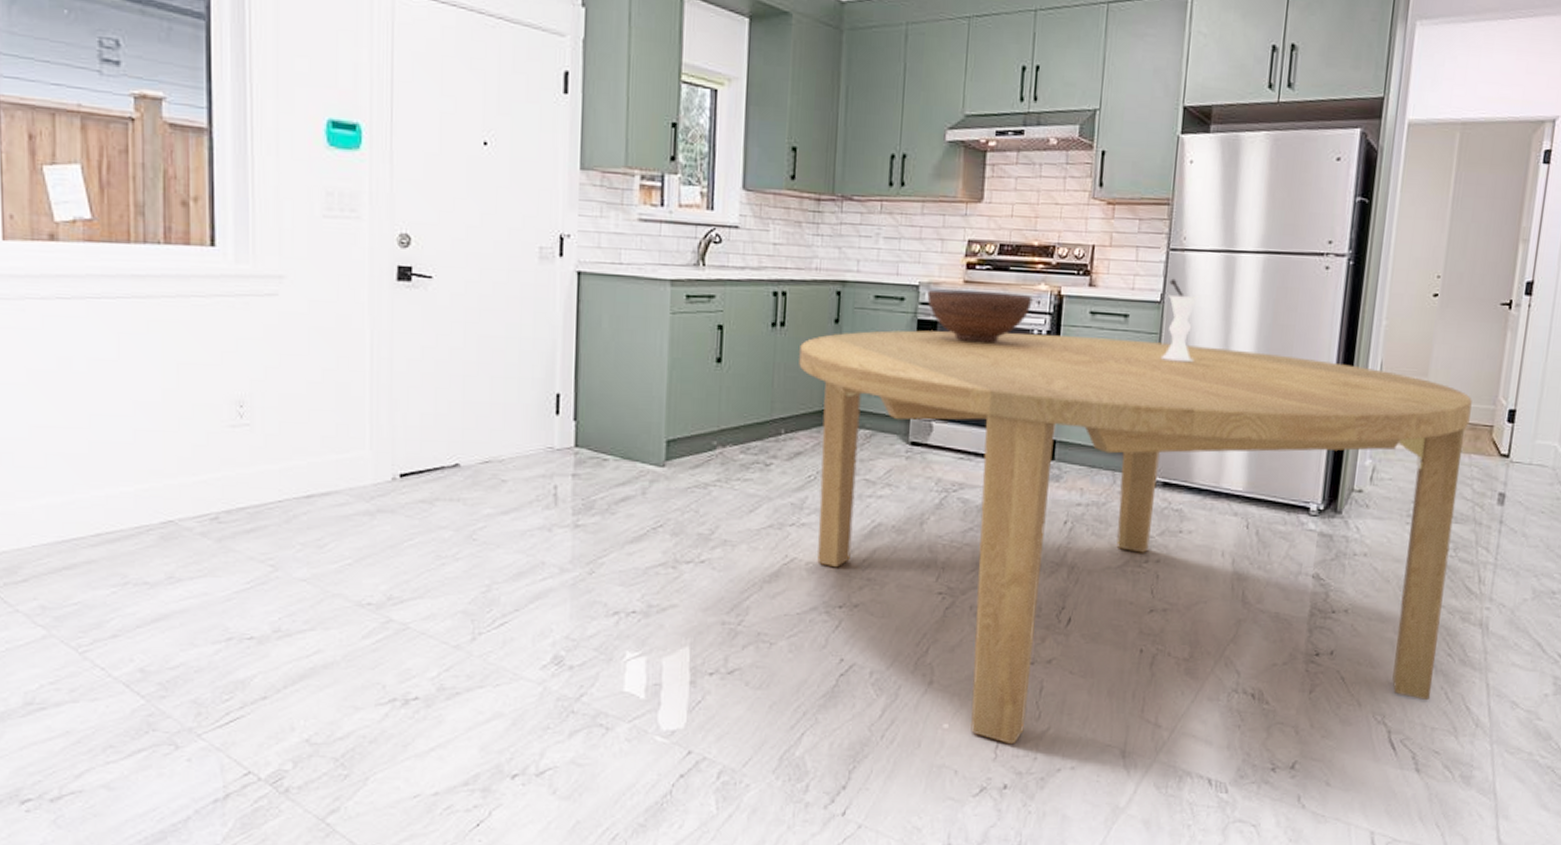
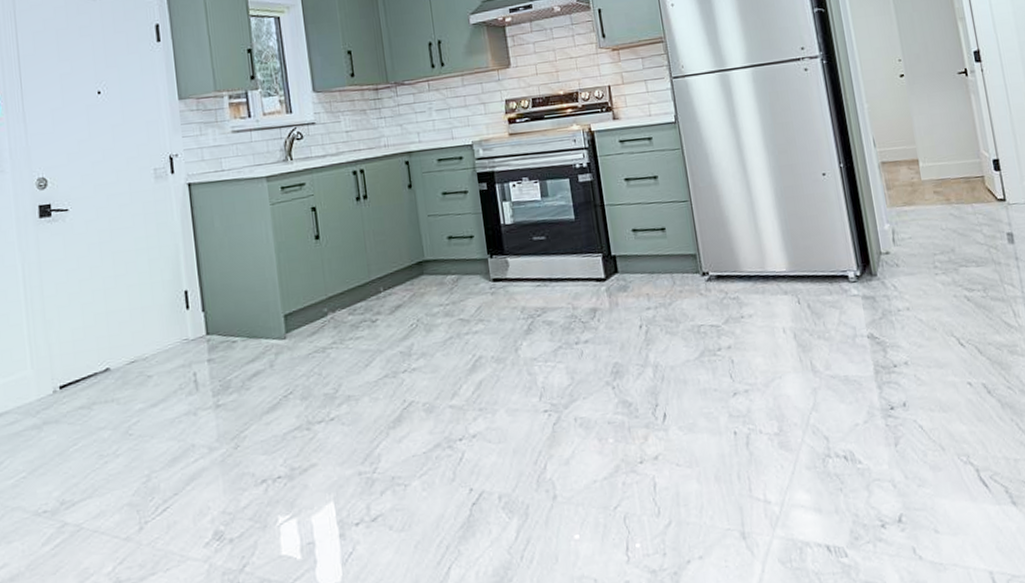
dining table: present [799,330,1472,745] -> none [383,146,1005,545]
fruit bowl: present [927,289,1033,344] -> none [480,136,570,185]
vase: present [1160,278,1200,363] -> none [678,101,716,170]

